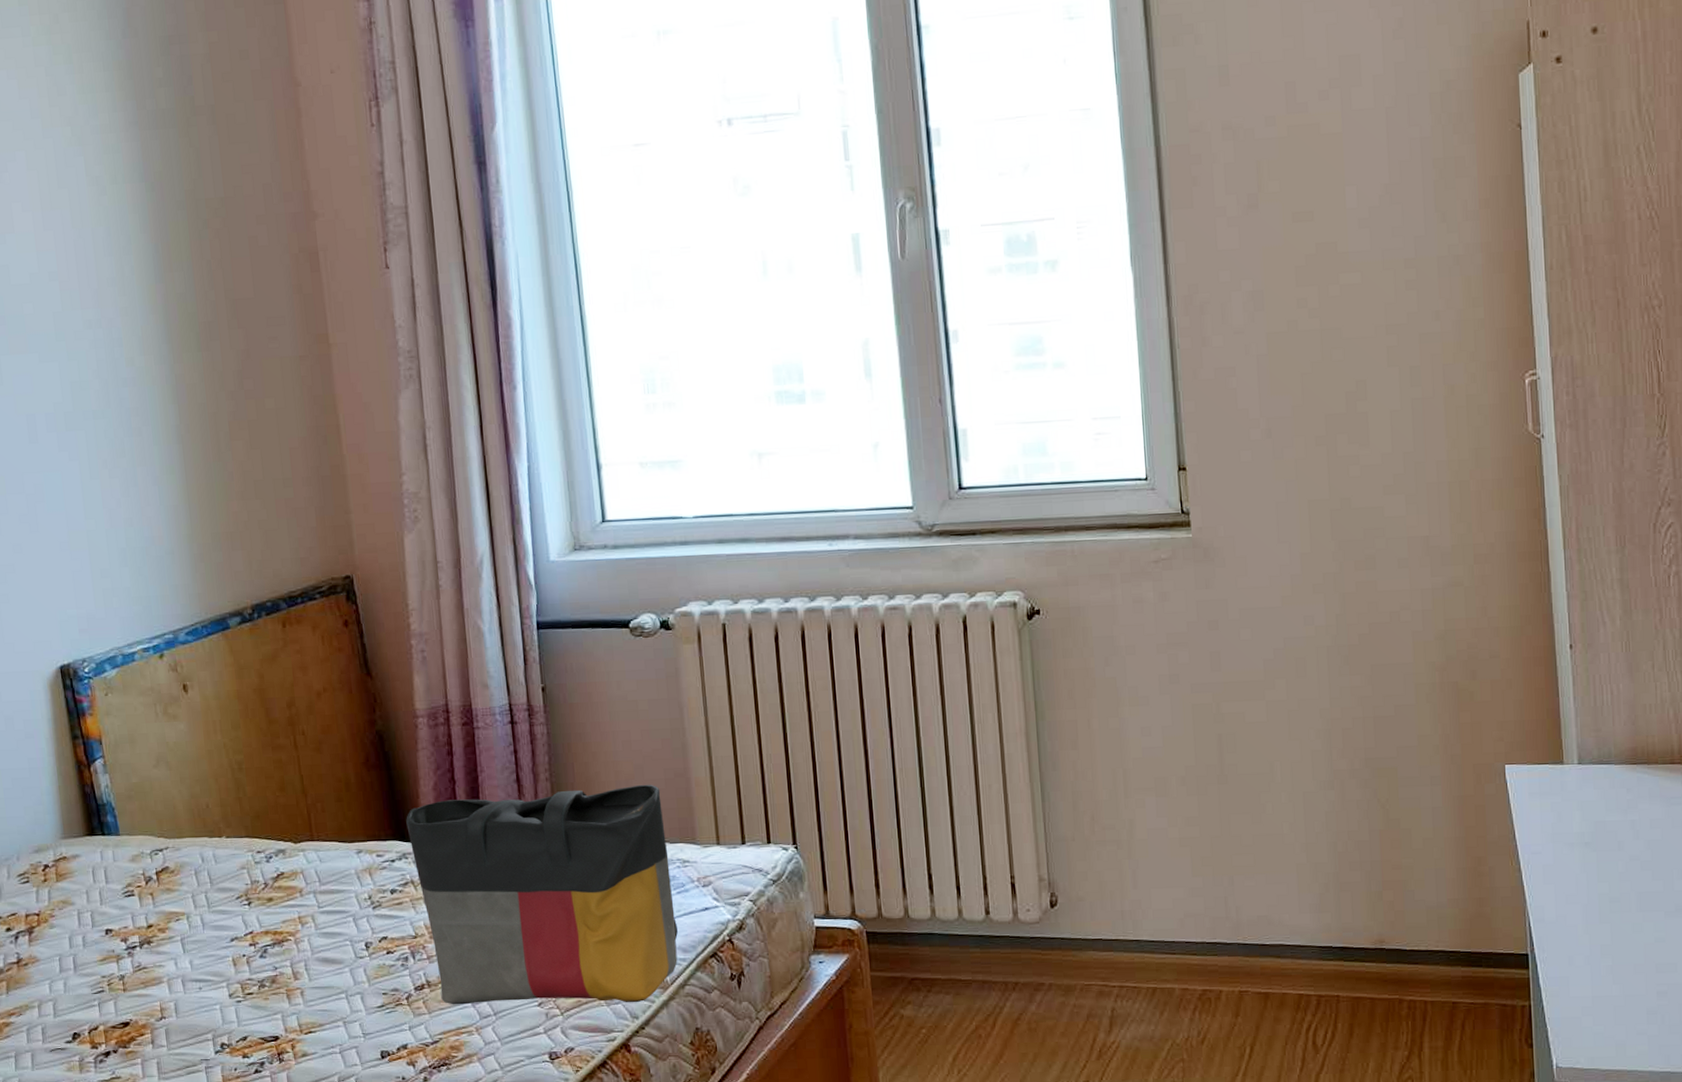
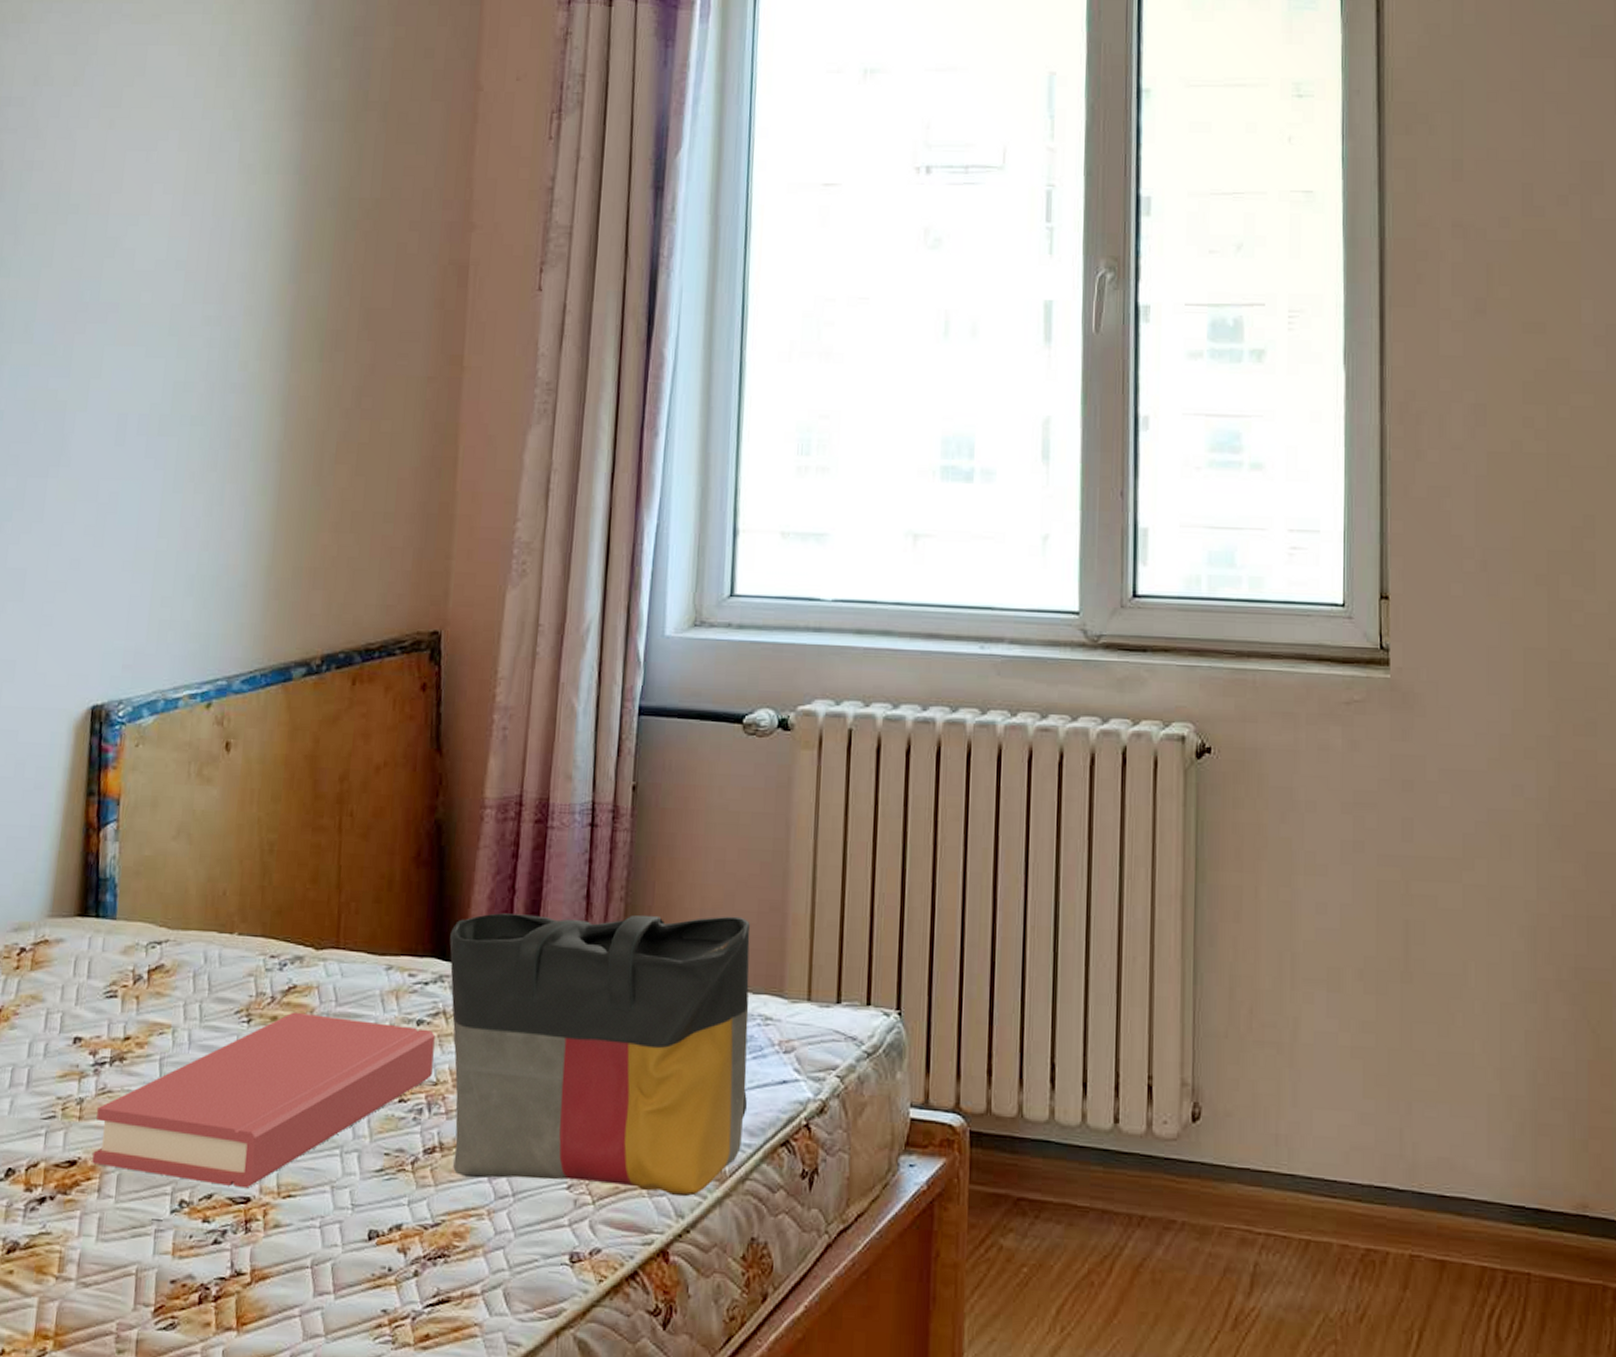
hardback book: none [137,893,411,1030] -> present [92,1012,435,1189]

